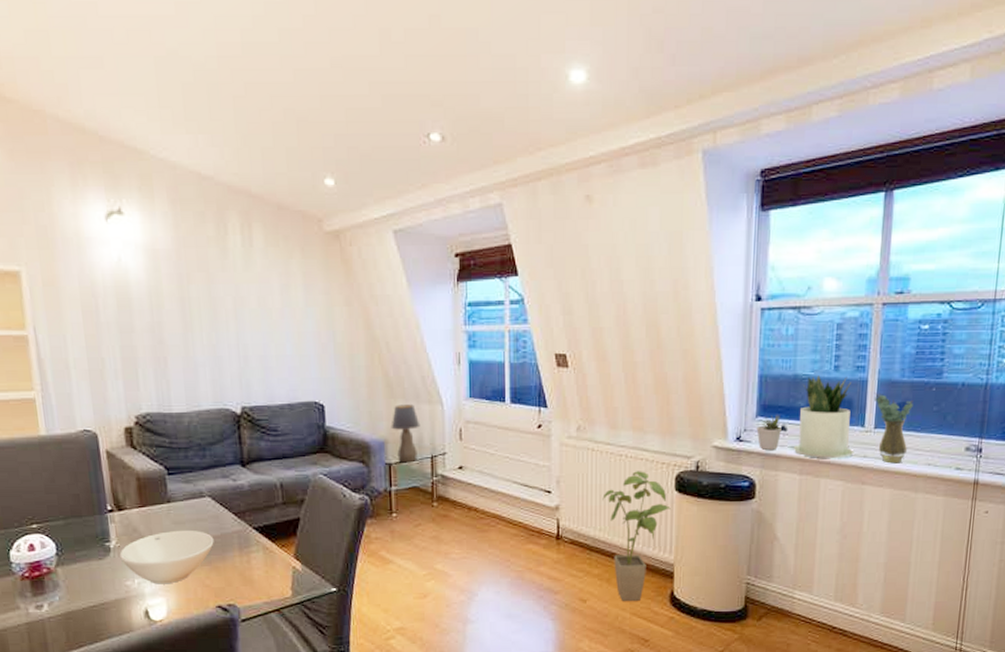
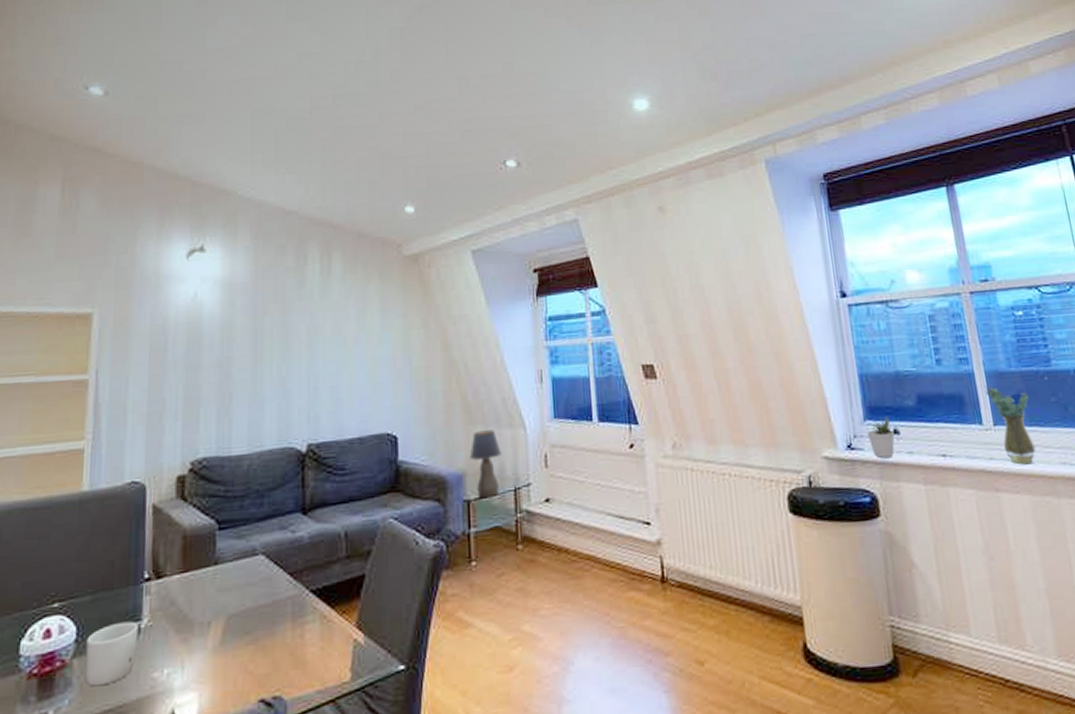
mug: none [65,542,110,589] -> present [85,621,139,687]
bowl: present [119,530,214,584] -> none [150,598,263,675]
house plant: present [602,471,671,601] -> none [709,491,788,661]
planter: present [793,375,854,459] -> none [908,370,979,465]

